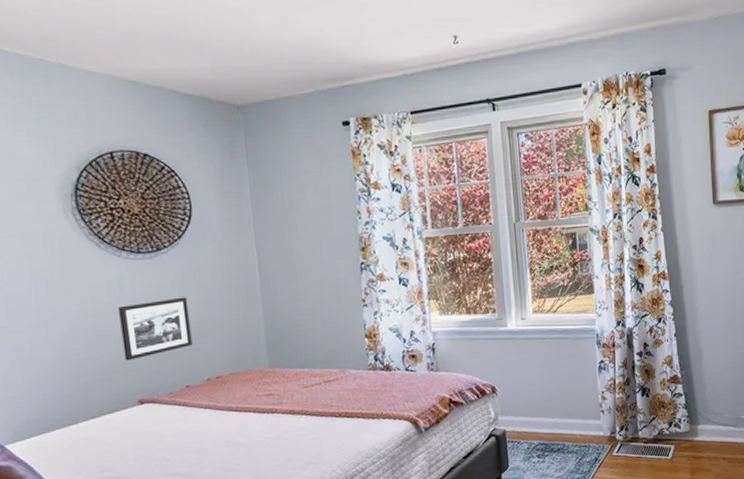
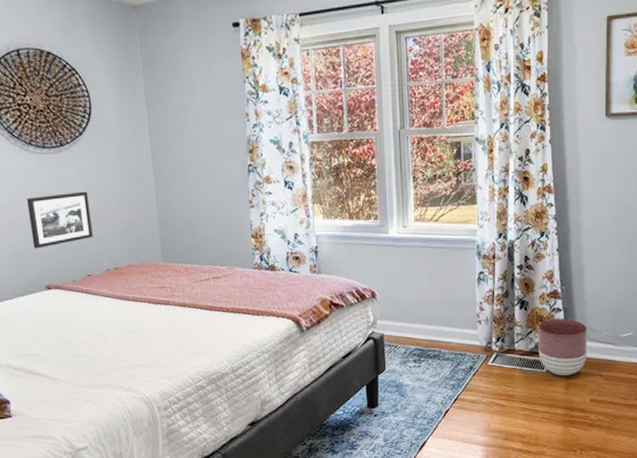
planter: none [661,403,710,462] -> present [538,319,588,376]

